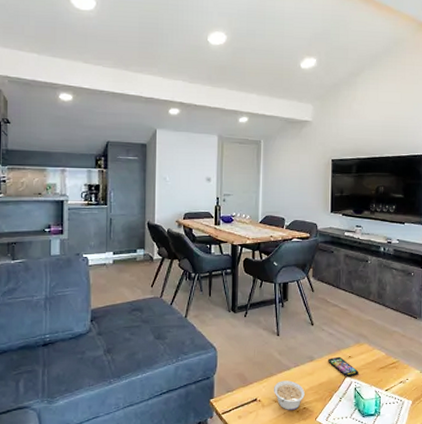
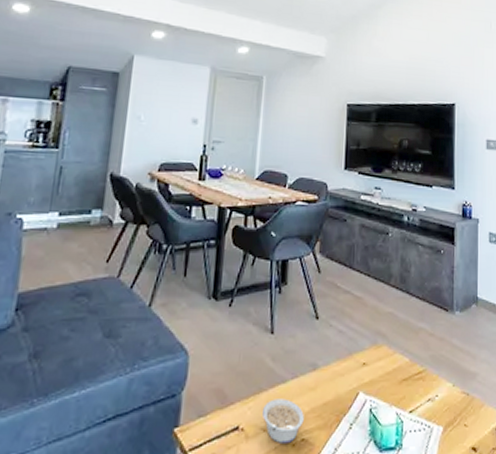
smartphone: present [328,356,359,378] -> none [336,363,375,394]

